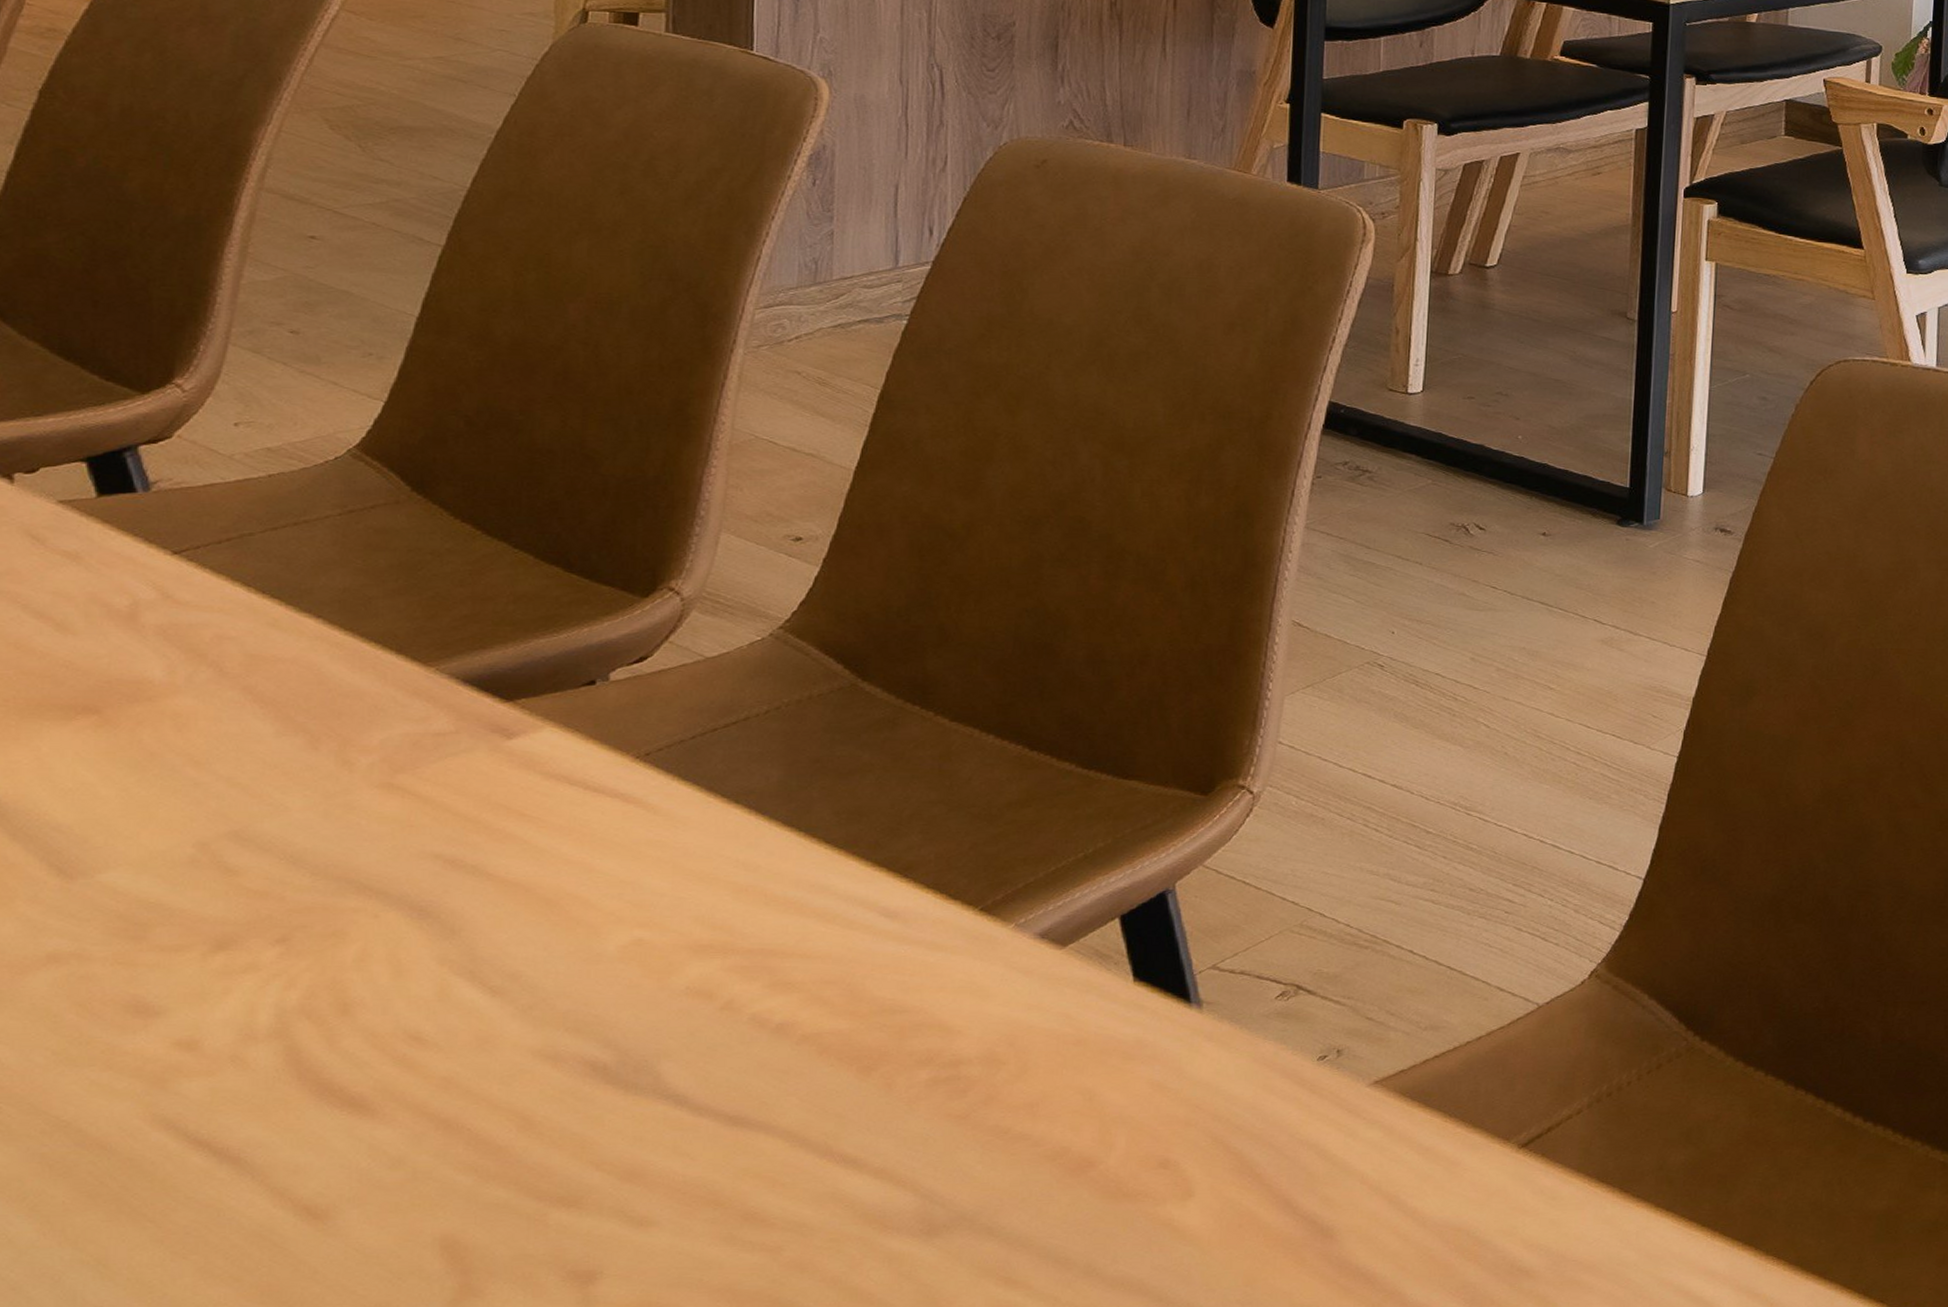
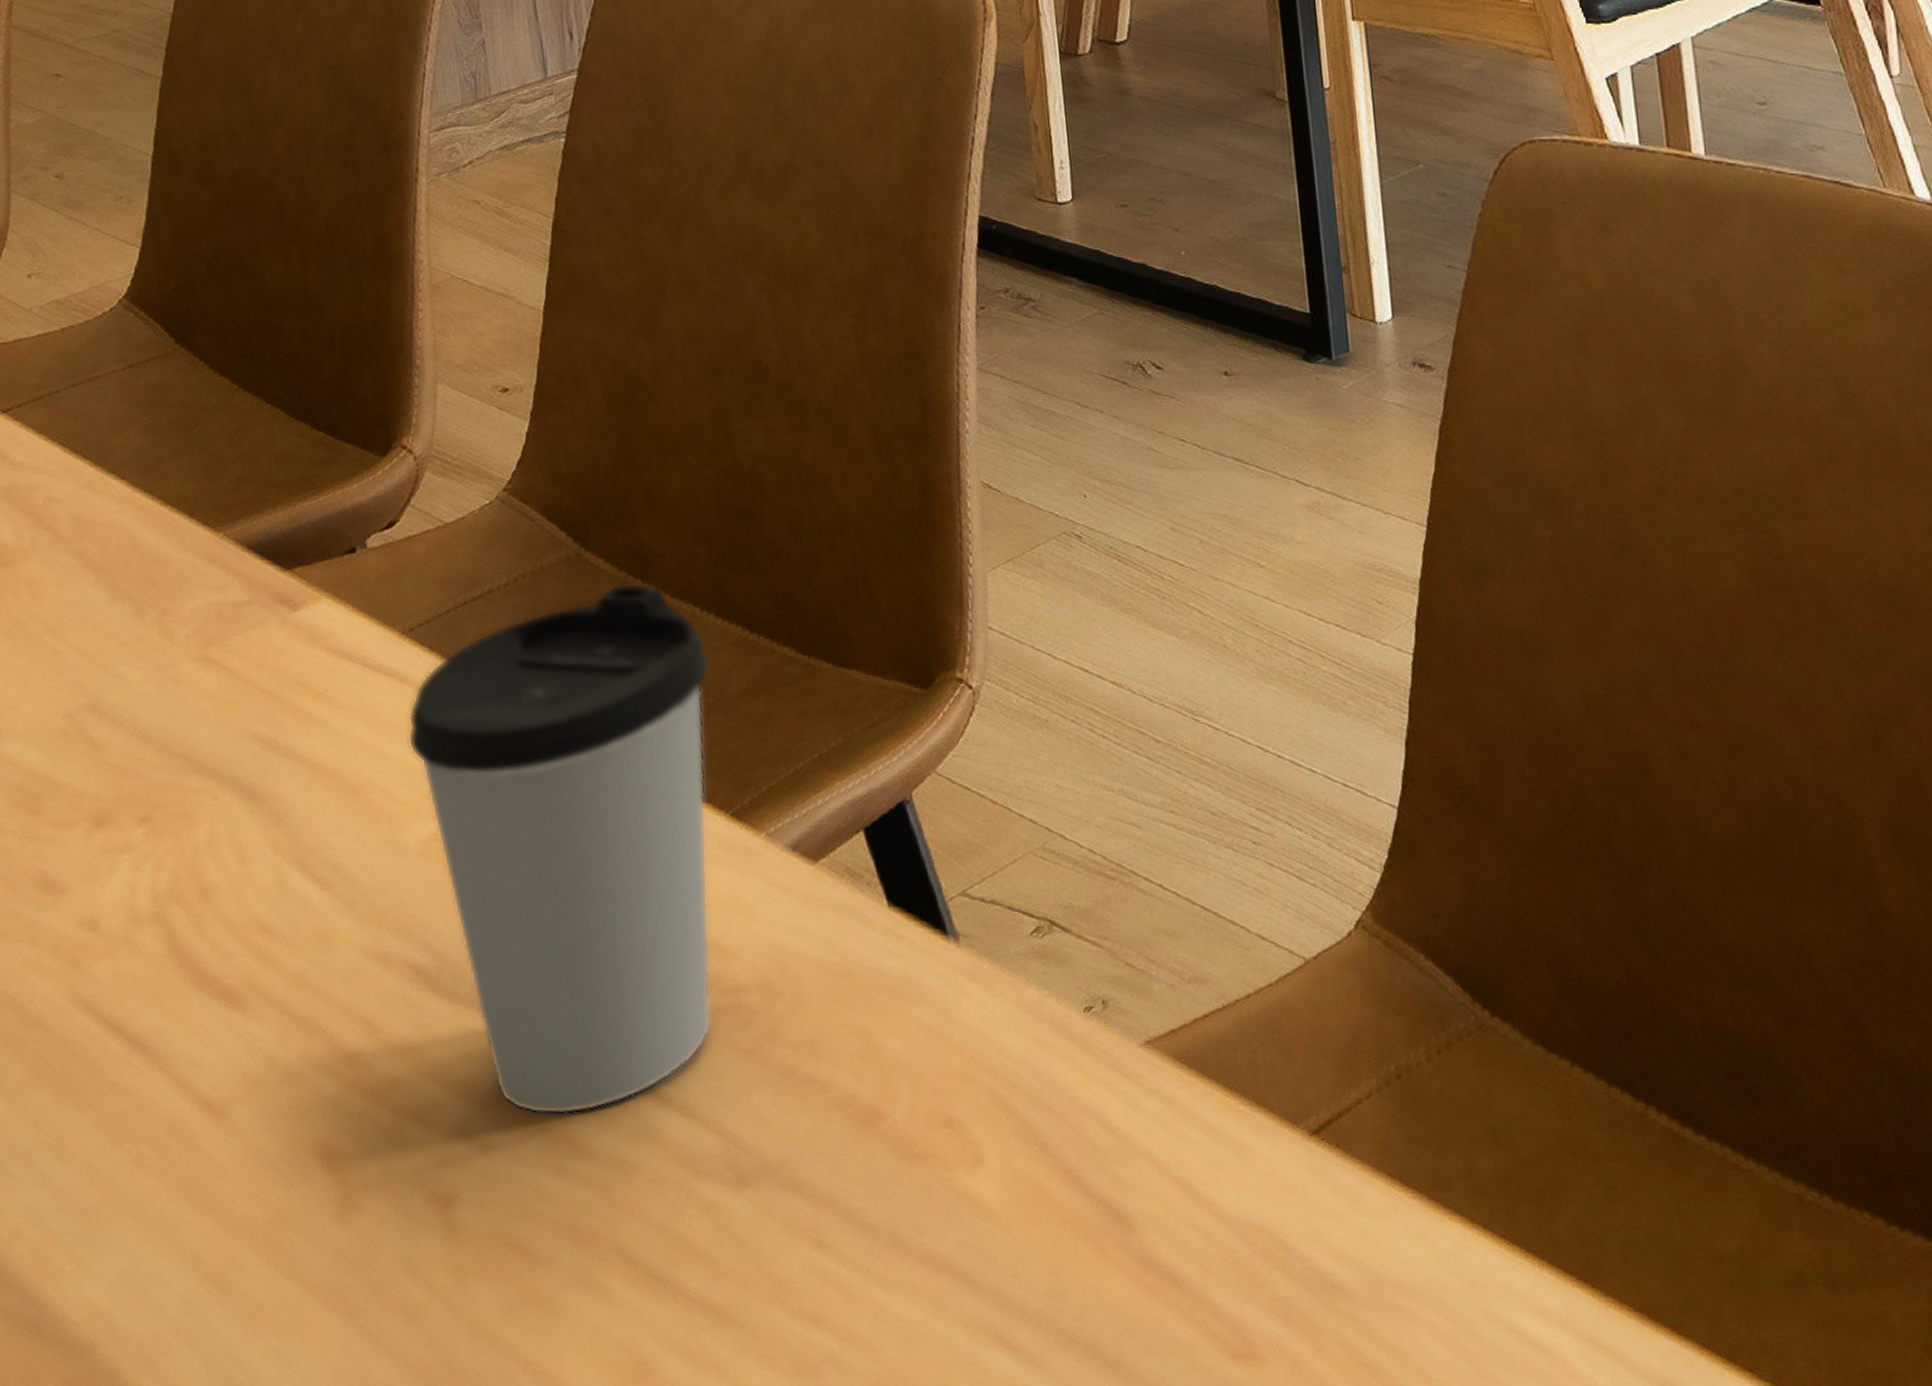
coffee cup: none [623,709,982,1189] -> present [407,582,713,1115]

